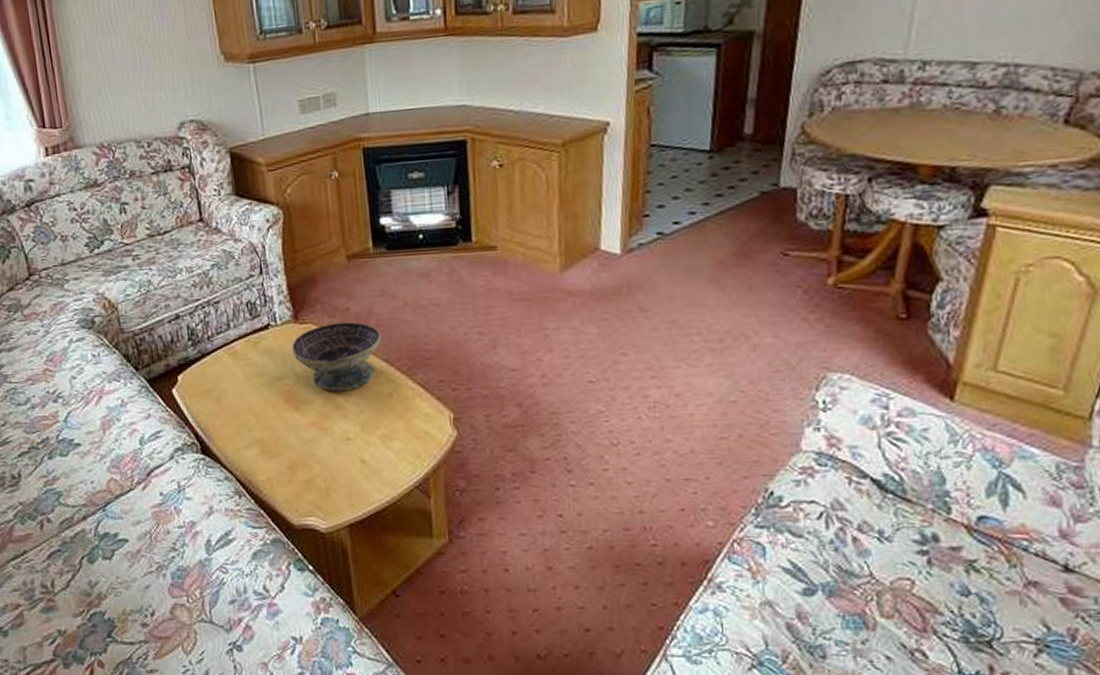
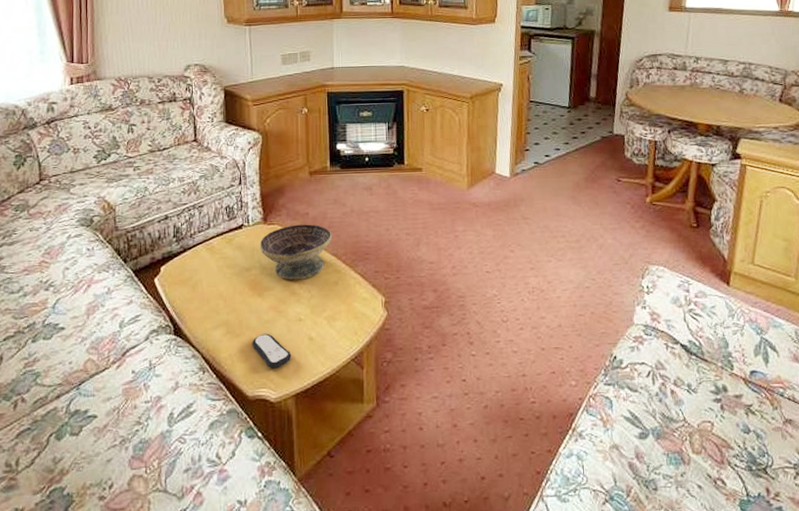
remote control: none [292,454,342,495] -> present [252,333,292,369]

